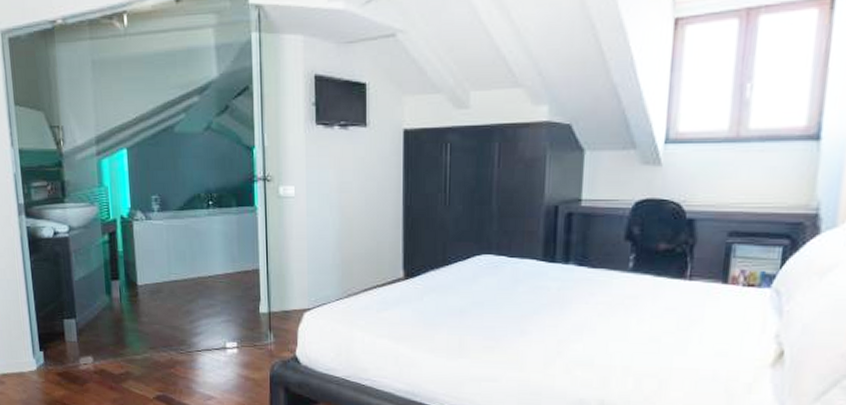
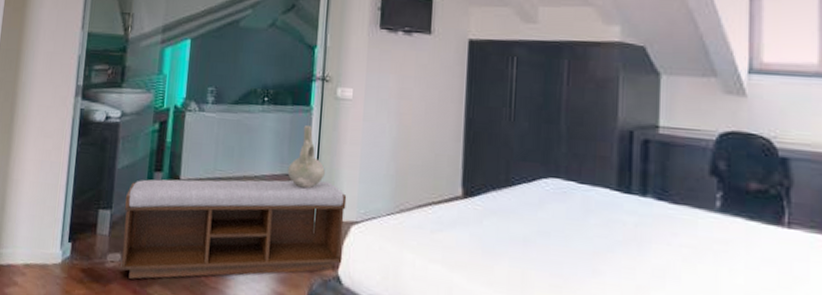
bench: none [88,275,299,377] -> present [119,179,347,279]
decorative vase: none [239,225,275,283] -> present [287,126,325,189]

